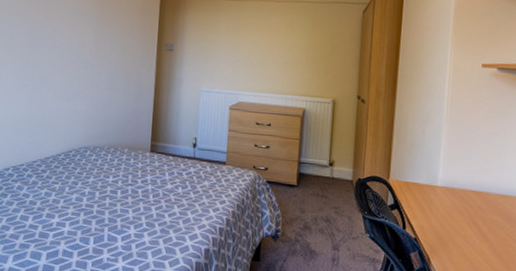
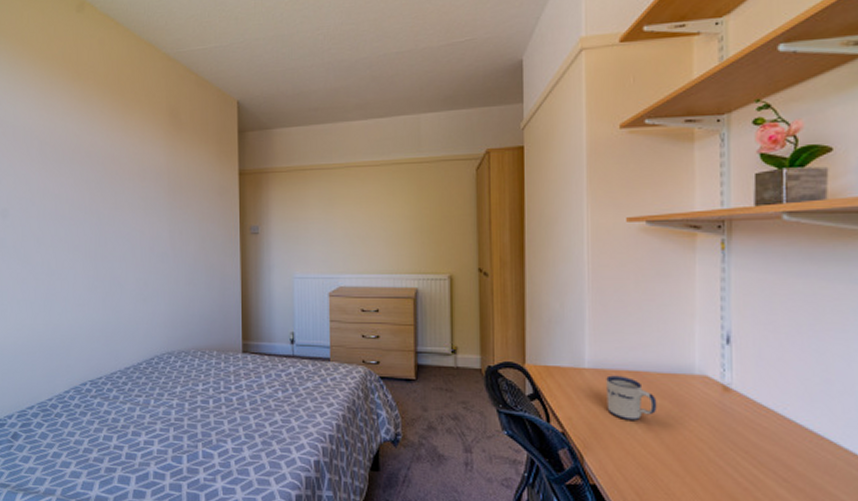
mug: none [453,193,494,233] -> present [606,375,657,421]

